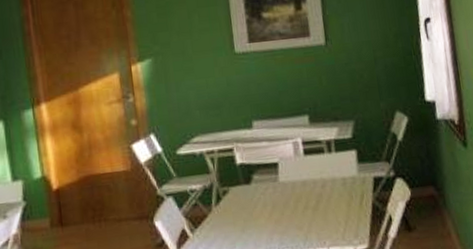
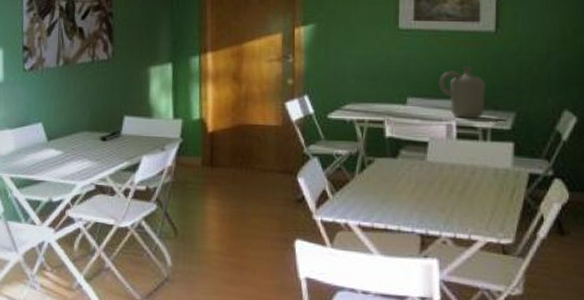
water jug: none [280,81,326,134] -> present [438,66,487,119]

